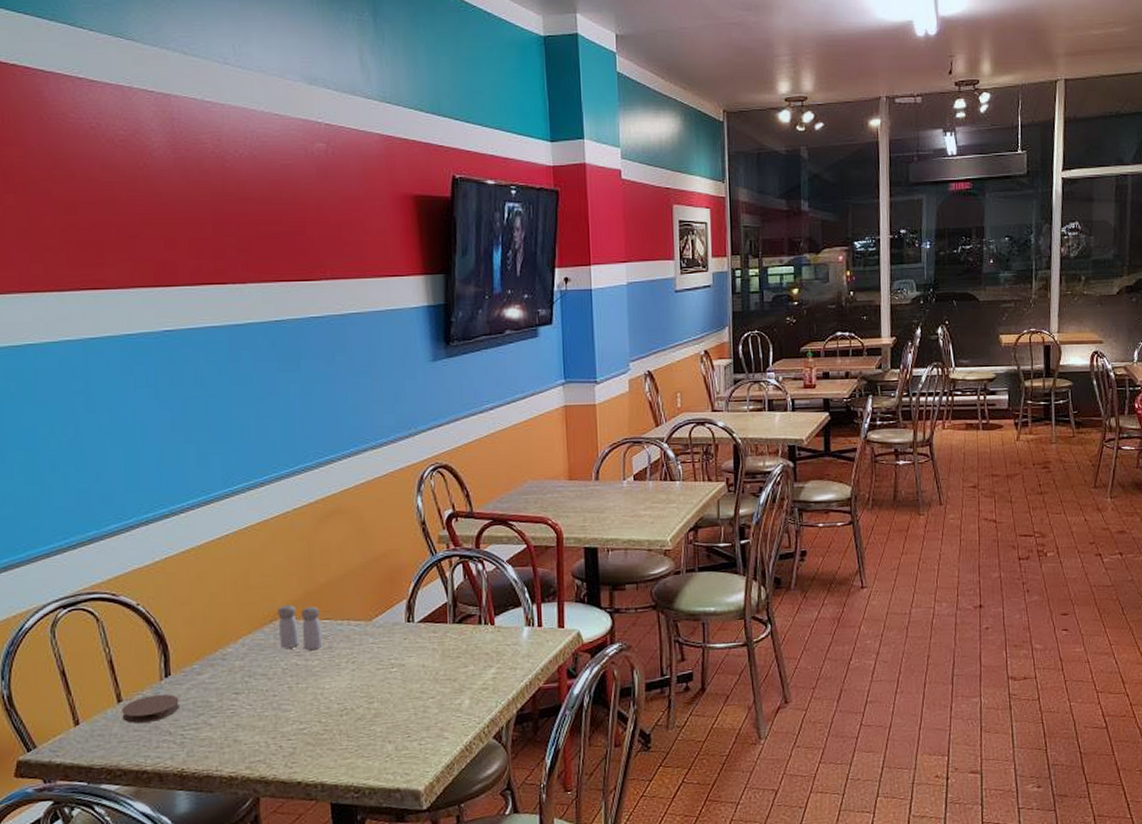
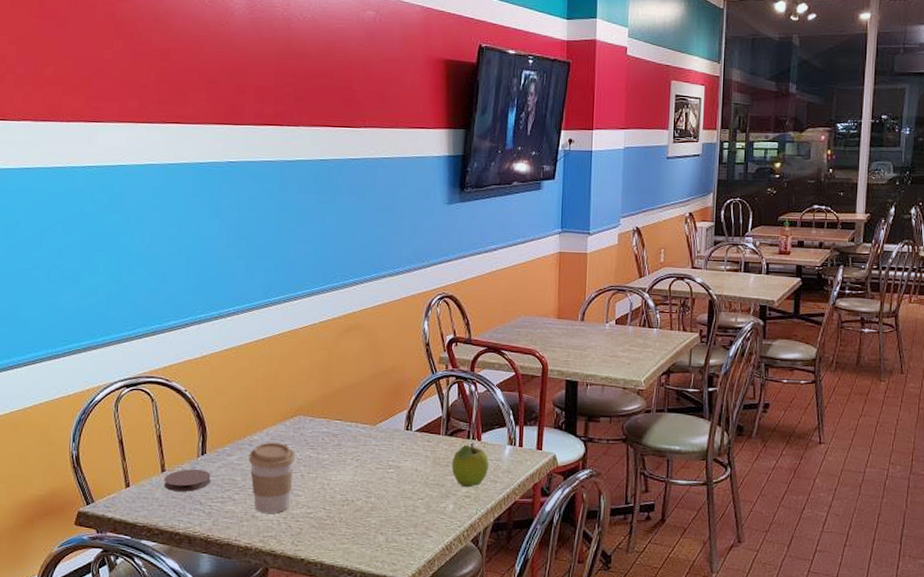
coffee cup: none [223,653,280,736] -> present [249,442,296,513]
salt and pepper shaker: present [277,605,323,651] -> none [298,404,334,446]
fruit: none [463,627,506,679] -> present [451,442,489,488]

